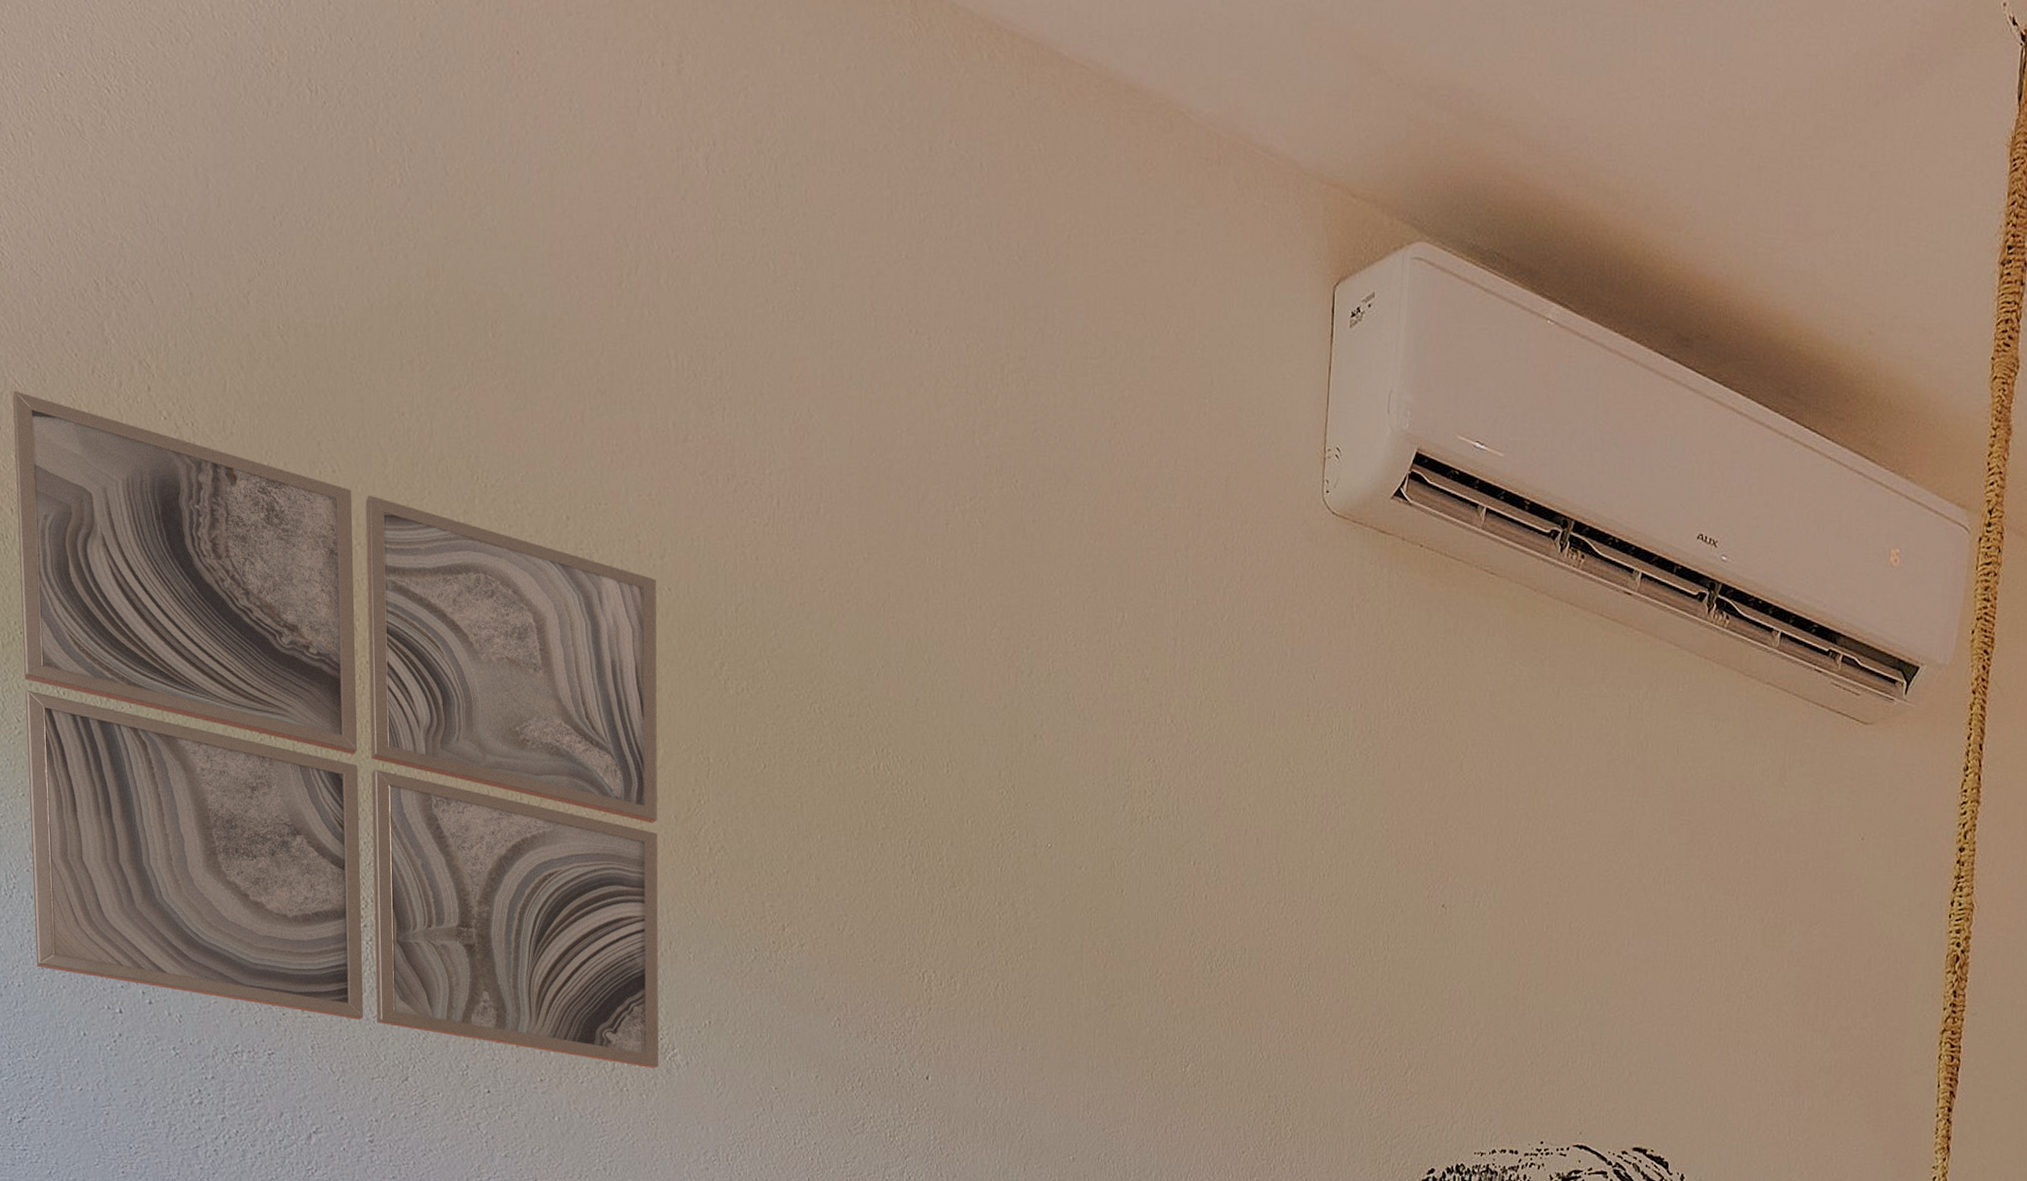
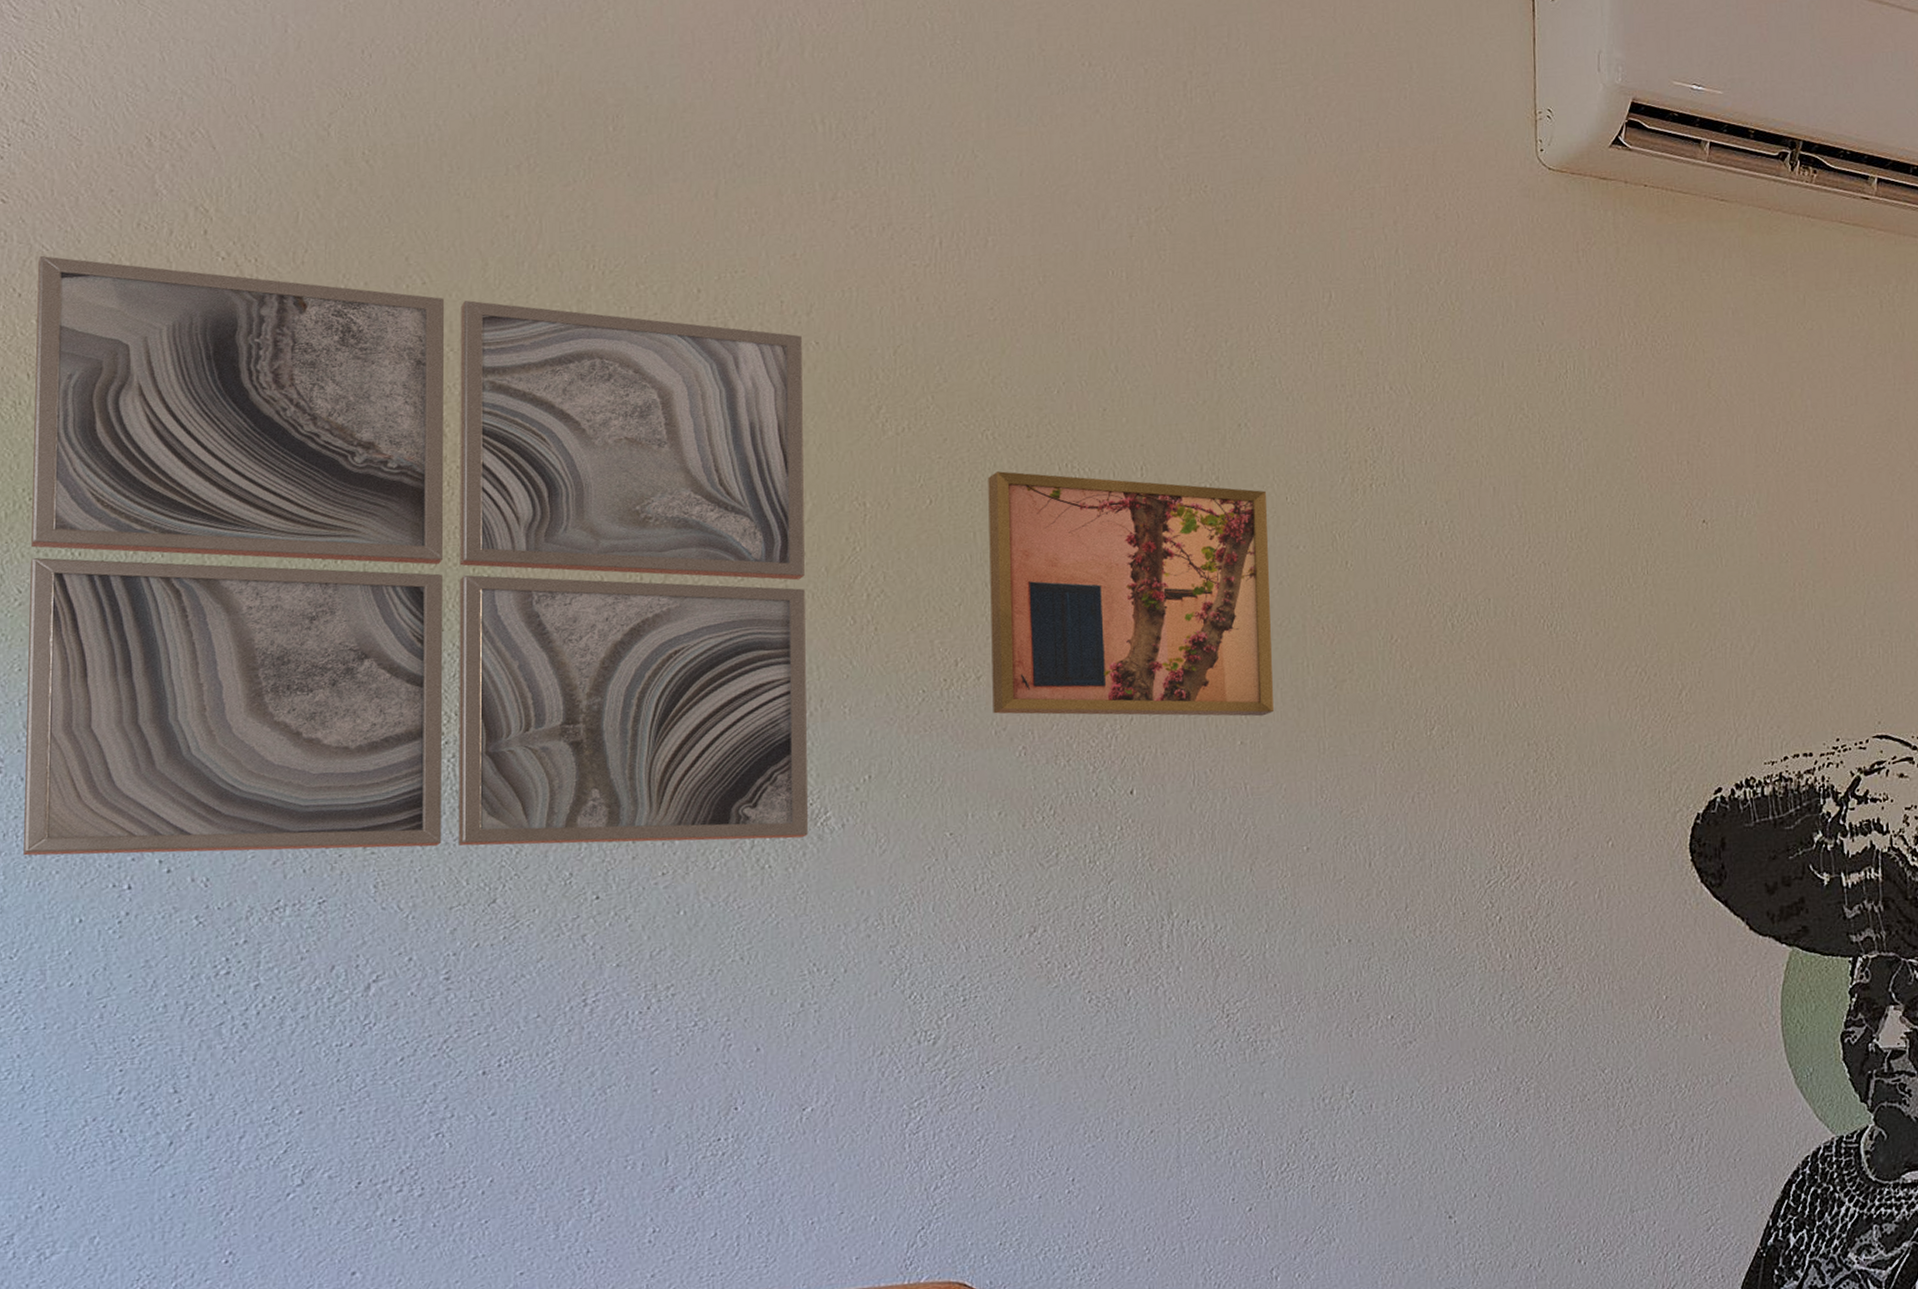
wall art: none [813,746,1055,1027] -> present [988,471,1273,717]

